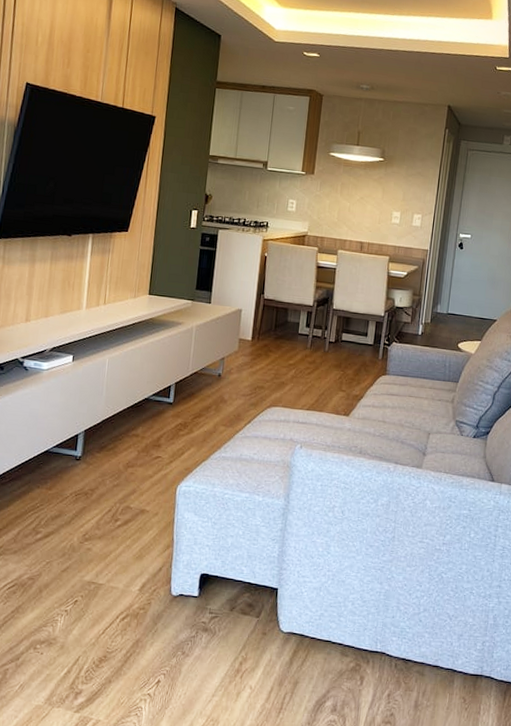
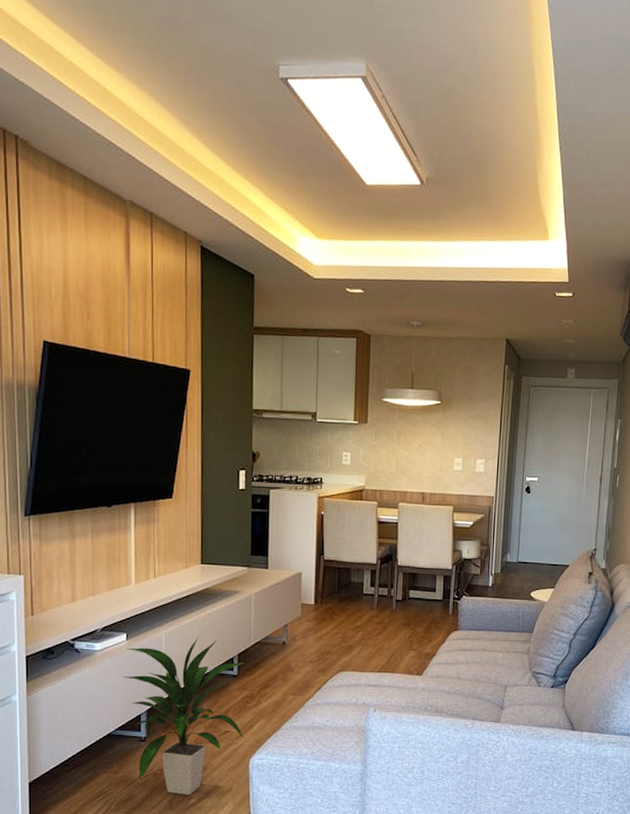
indoor plant: none [65,362,181,517] -> present [122,635,245,795]

